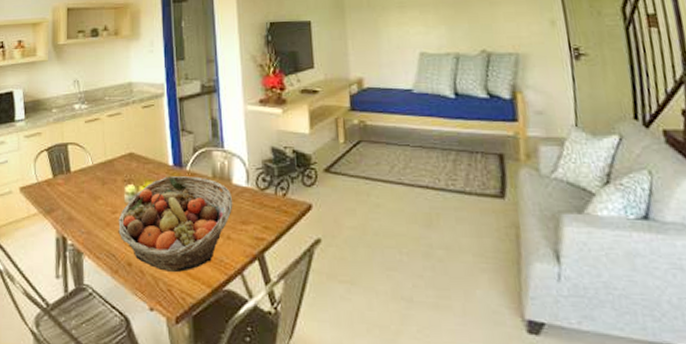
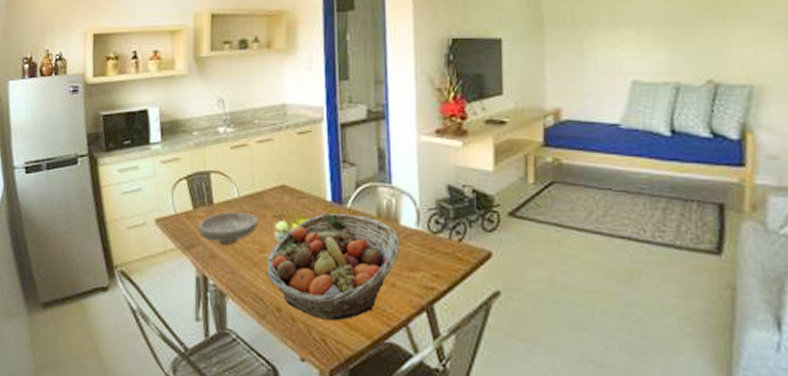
bowl: none [58,179,111,208] -> present [199,212,259,245]

